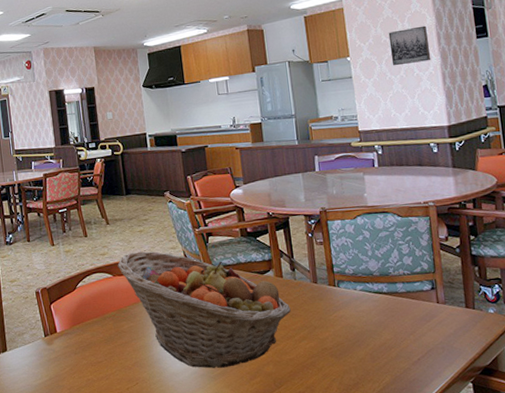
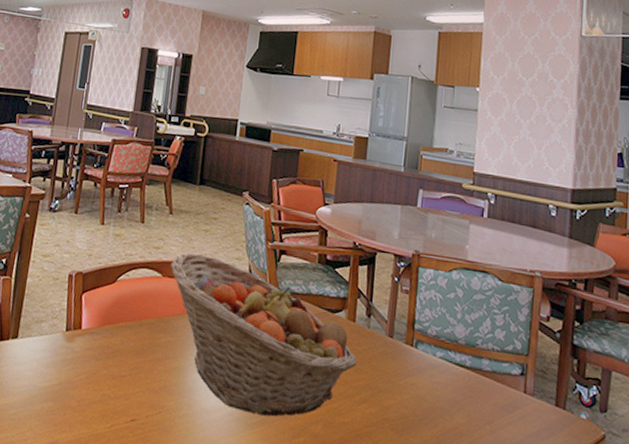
wall art: present [388,25,431,66] -> none [523,70,568,112]

